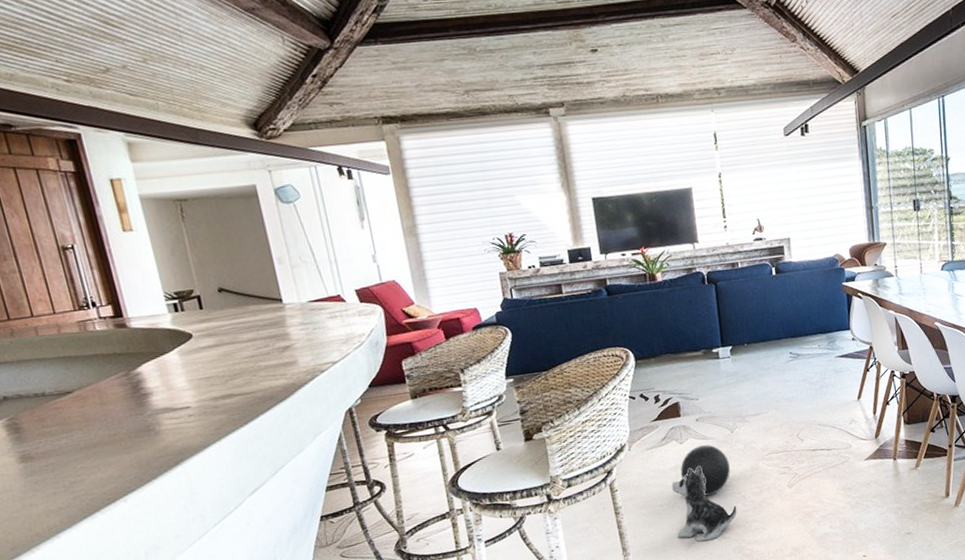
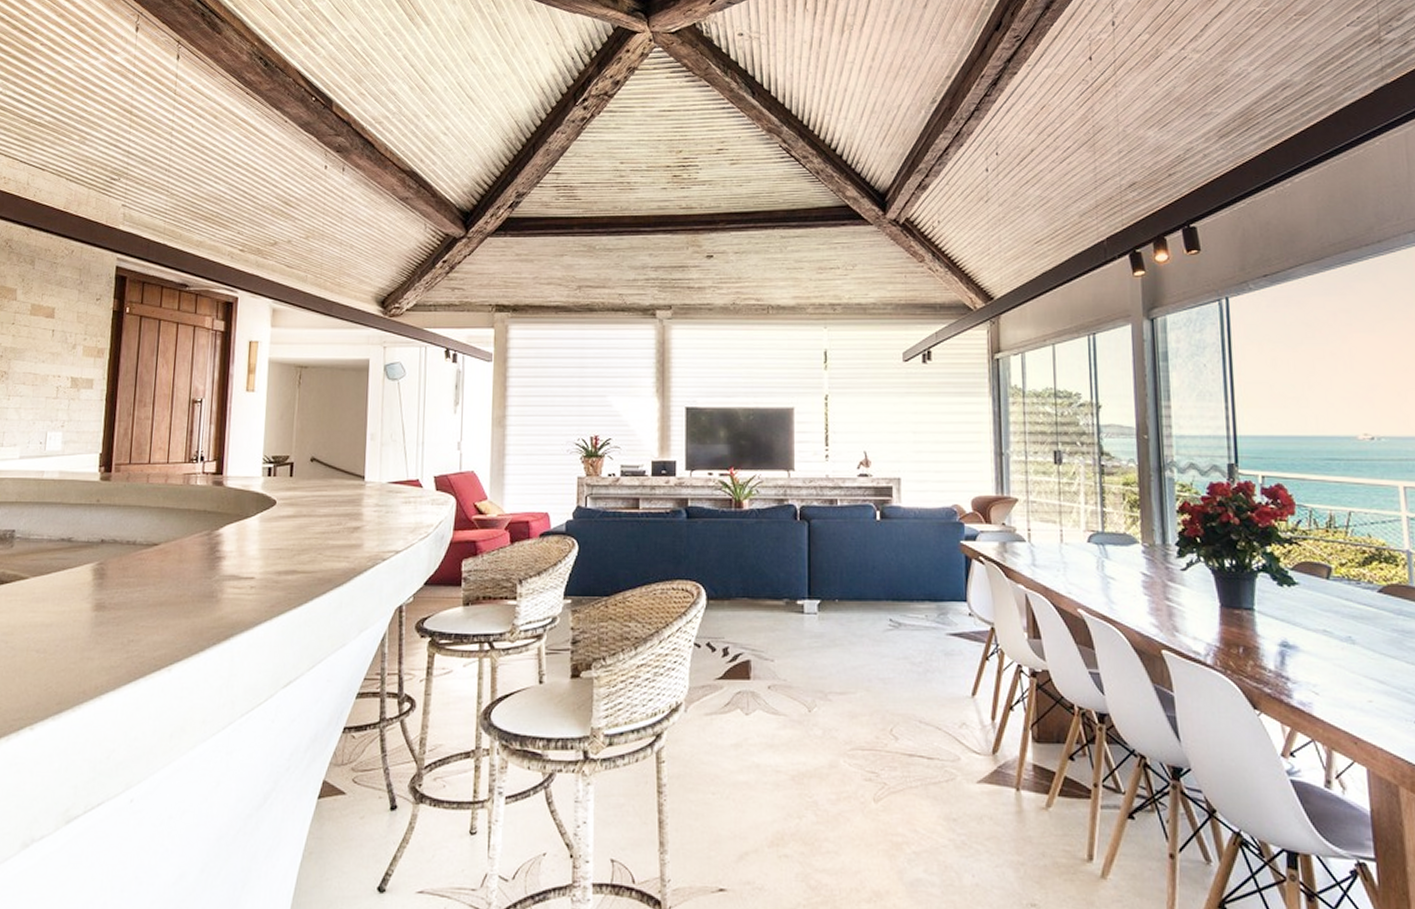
plush toy: present [672,466,737,543] -> none [727,749,806,856]
ball: present [680,445,731,496] -> none [741,722,803,792]

